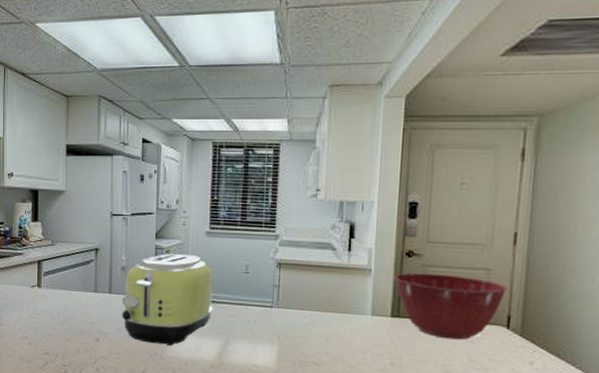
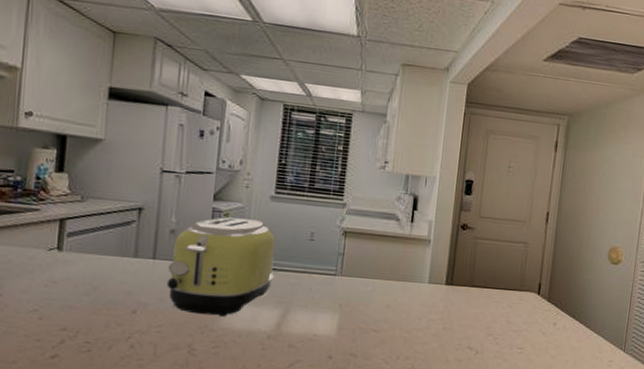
mixing bowl: present [394,272,508,340] -> none [450,244,540,306]

